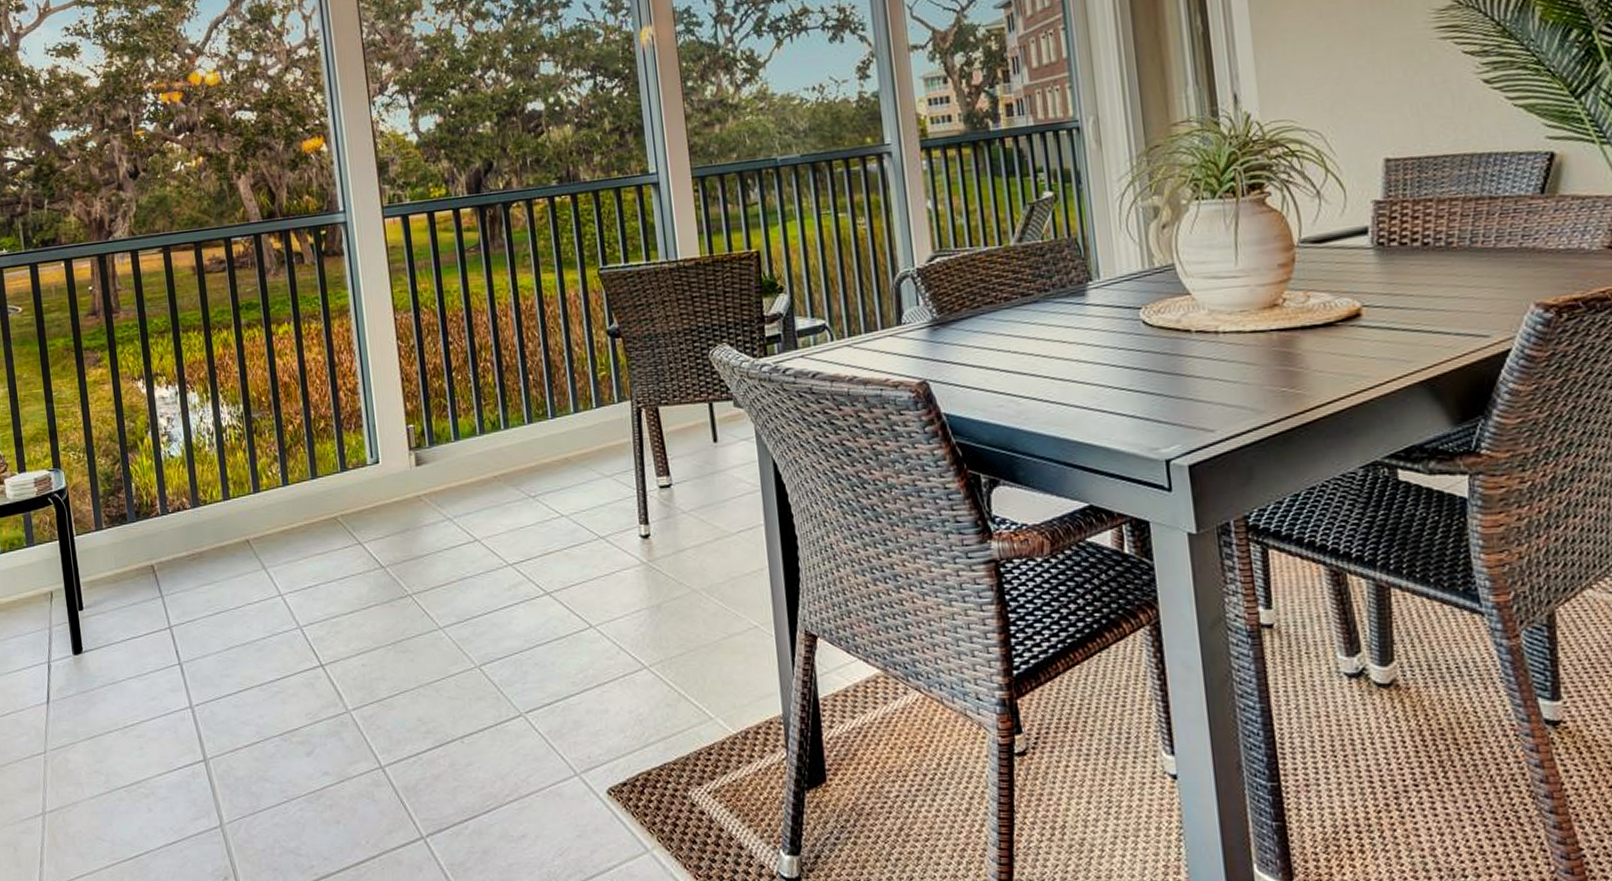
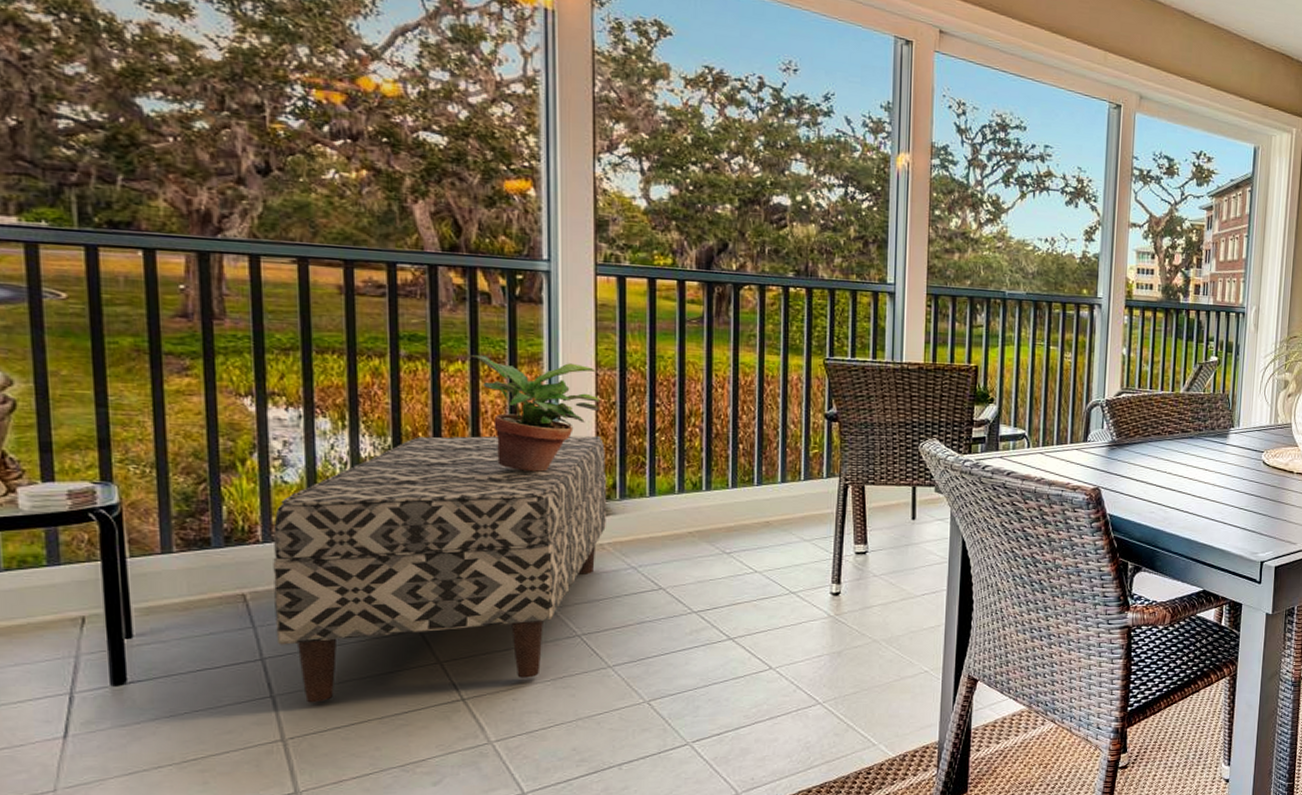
bench: none [167,381,421,670] -> present [273,435,606,703]
potted plant: none [294,310,403,426] -> present [471,355,601,472]

